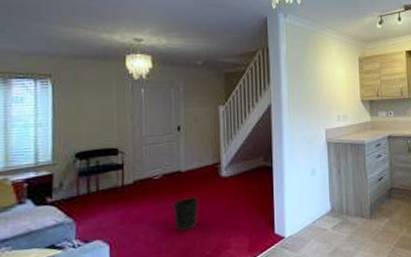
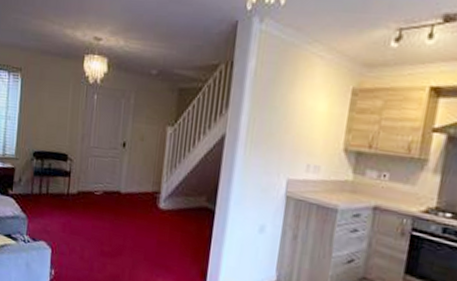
wastebasket: present [172,197,199,231] -> none [107,220,134,256]

